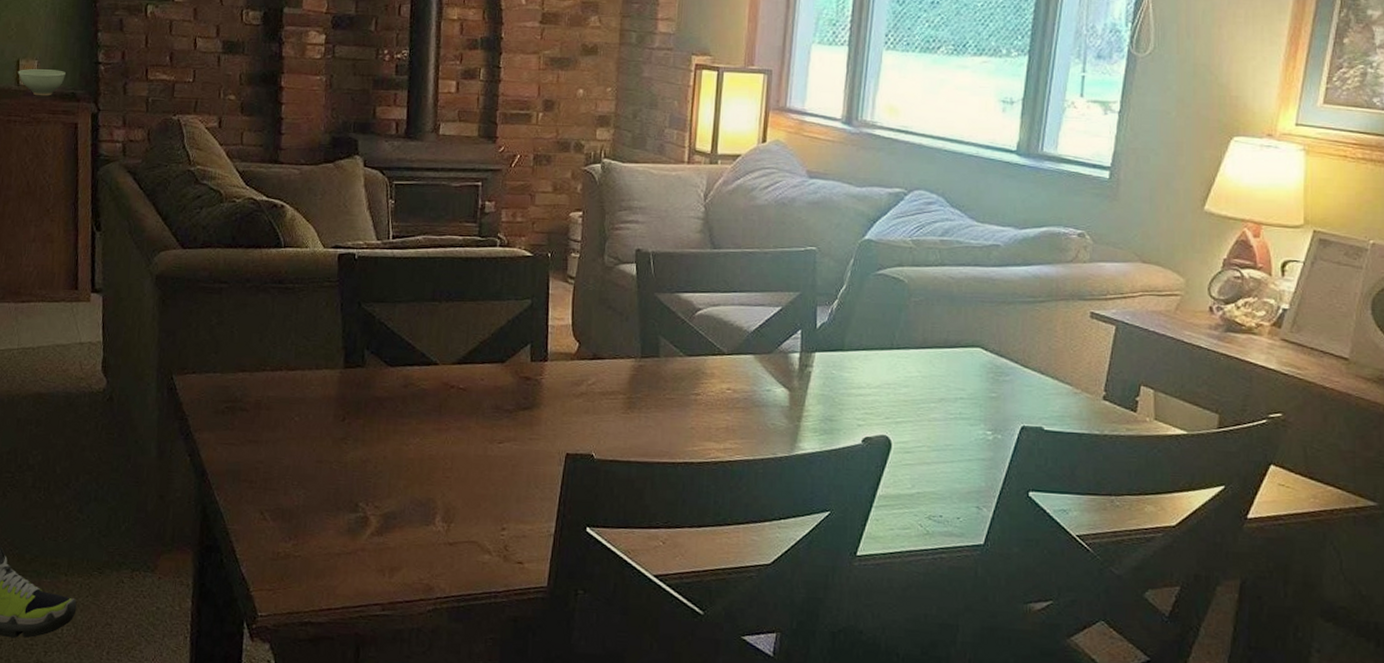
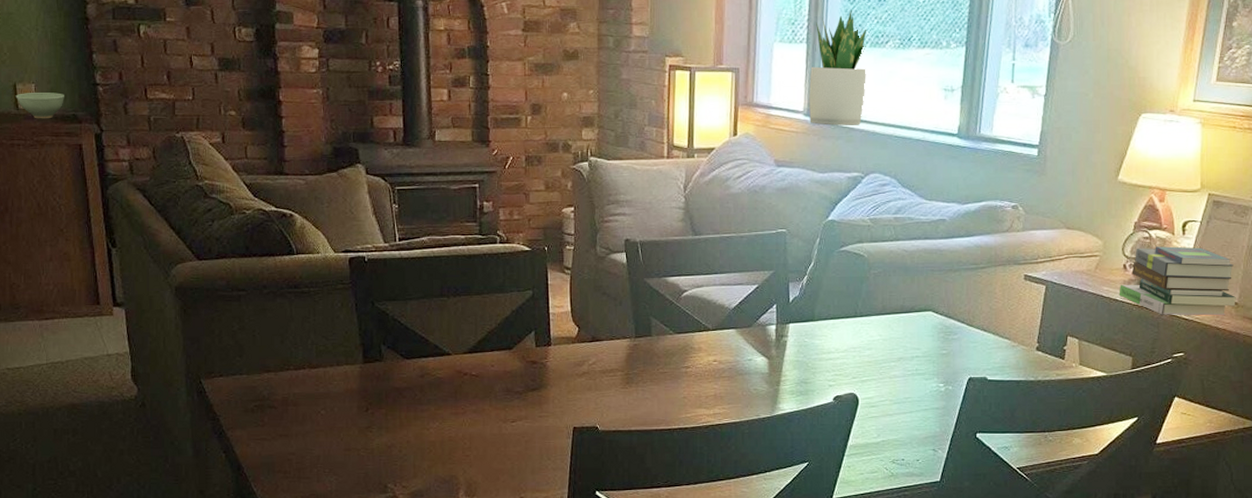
planter: none [848,11,917,137] -> present [809,9,867,126]
books: none [1203,288,1347,373] -> present [1119,246,1236,316]

